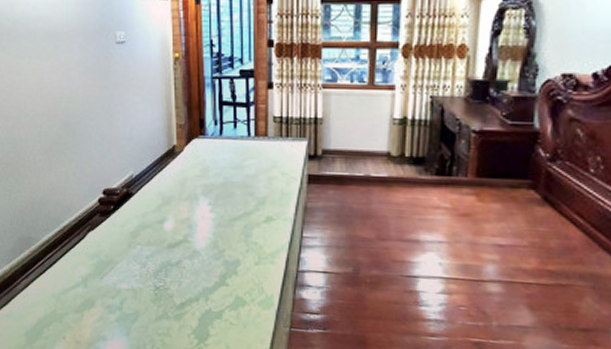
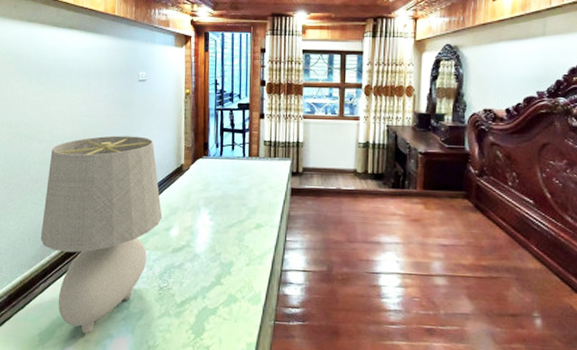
table lamp: none [17,111,154,335] -> present [40,135,162,334]

